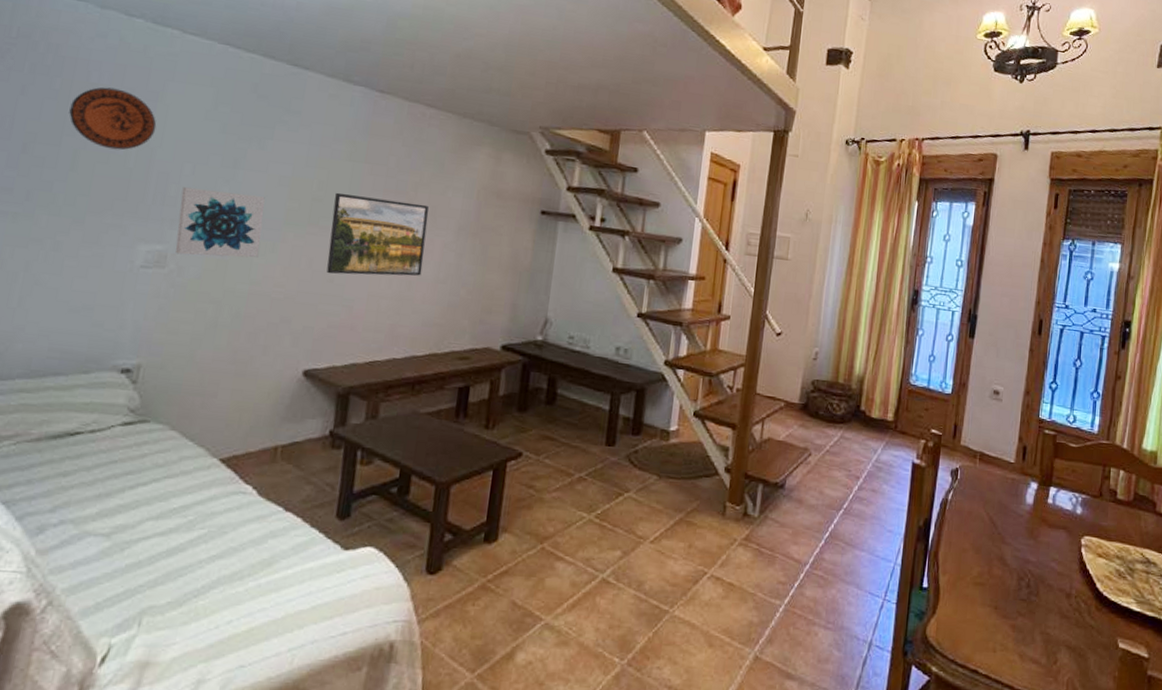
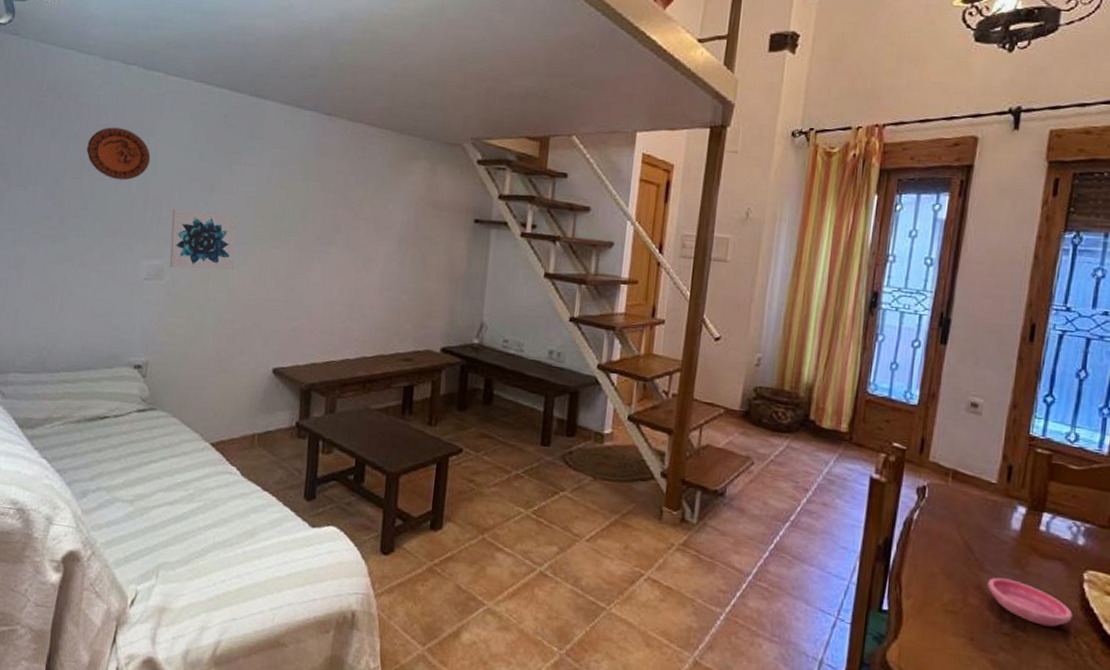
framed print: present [326,192,429,276] -> none [288,209,373,284]
saucer: none [1008,548,1074,590] -> present [987,577,1073,628]

